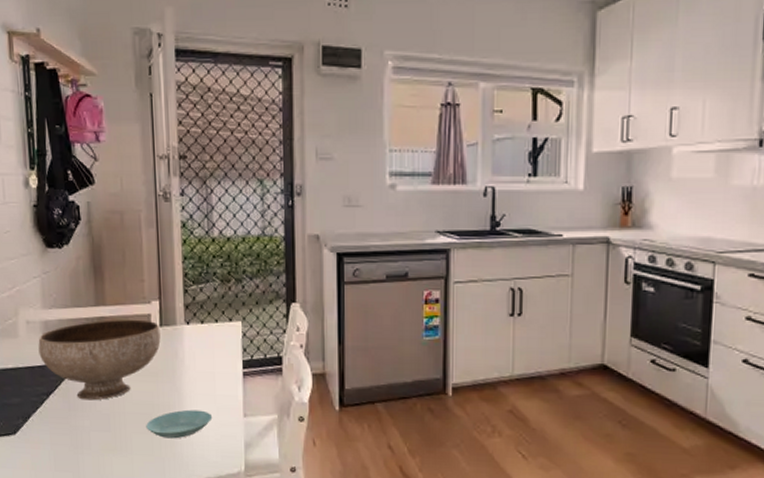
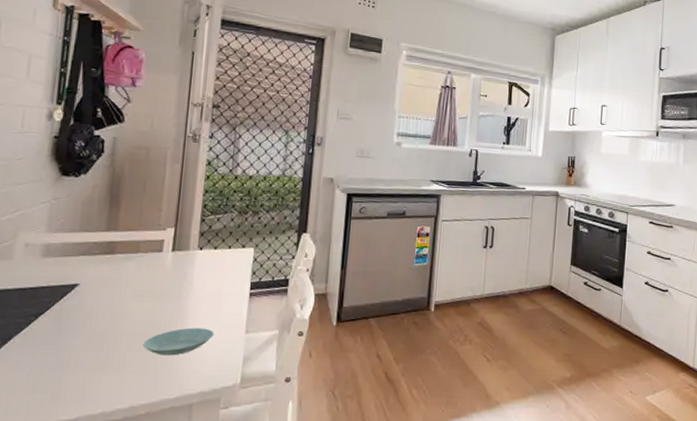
bowl: present [38,319,161,401] -> none [34,243,172,321]

